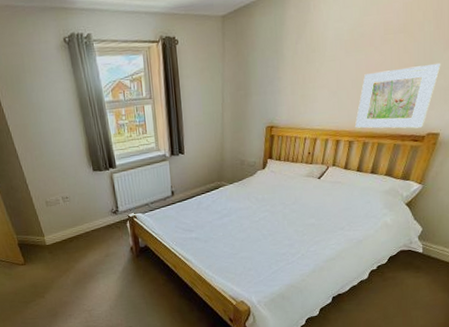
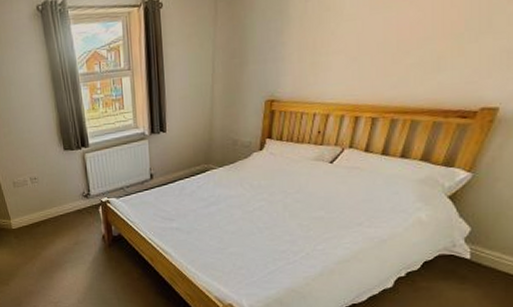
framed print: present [354,63,441,129] -> none [379,18,503,102]

